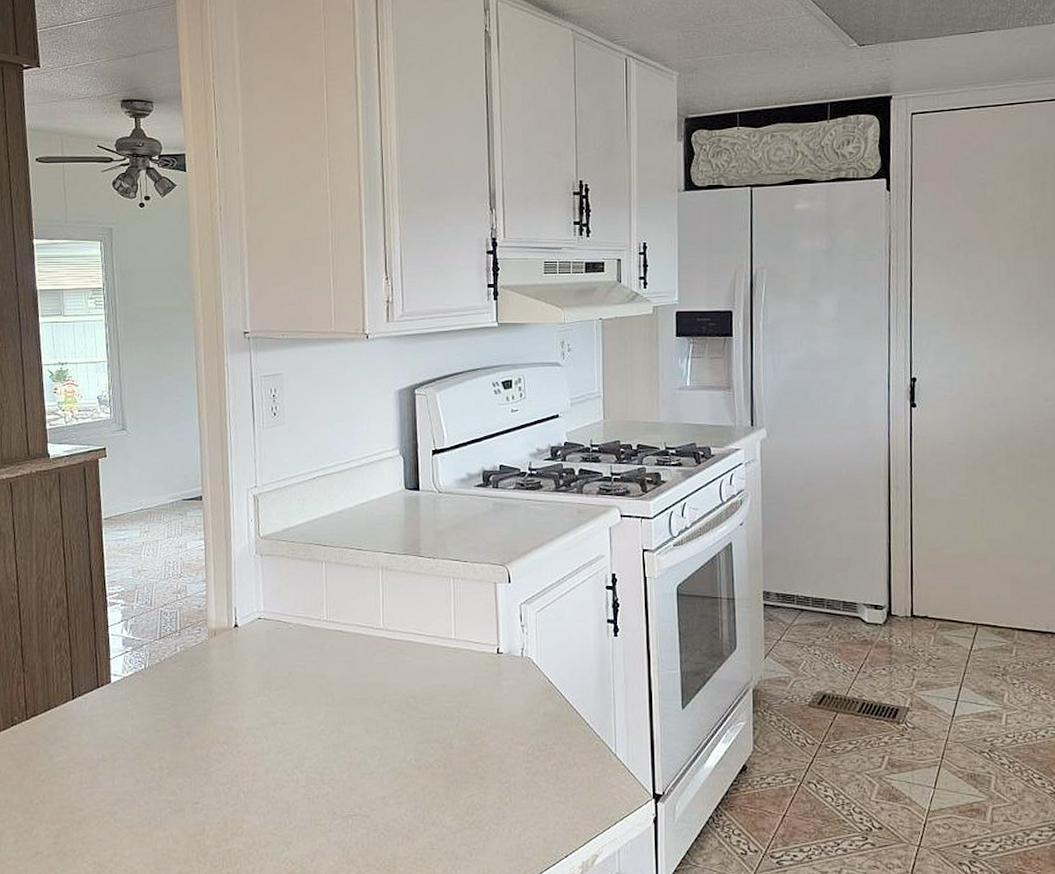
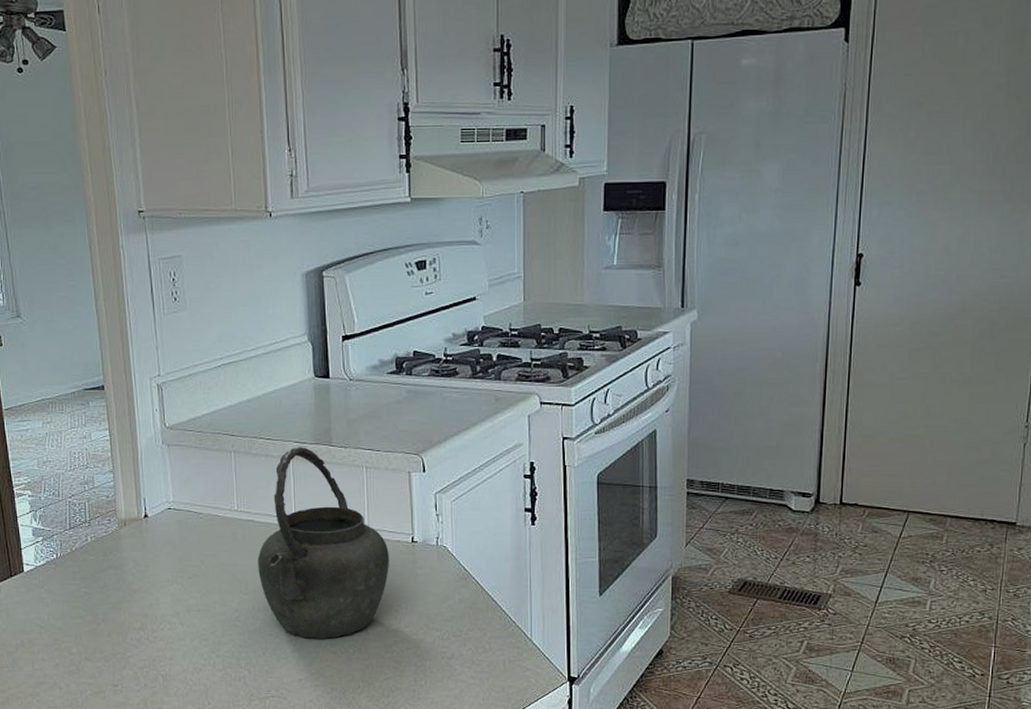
kettle: none [345,557,476,753] -> present [258,447,390,639]

